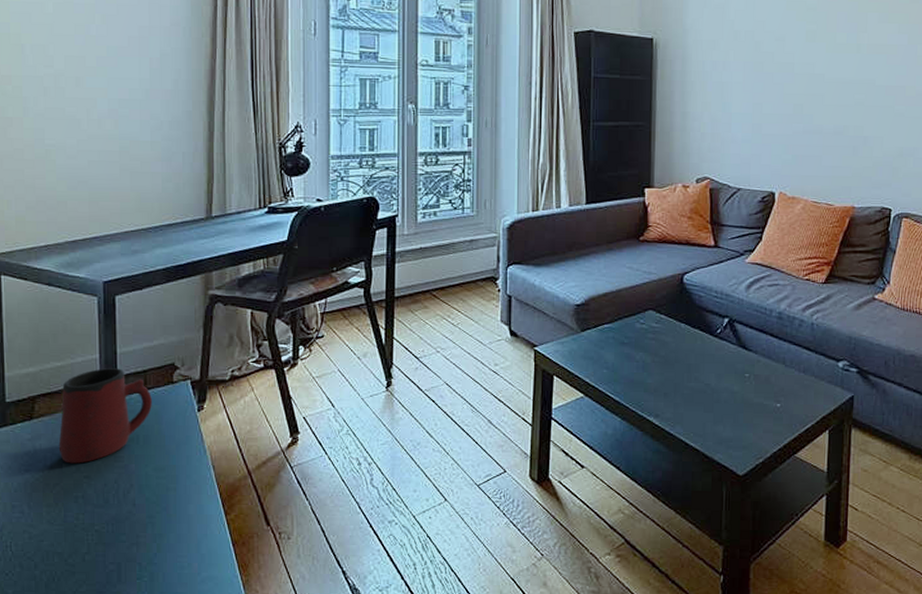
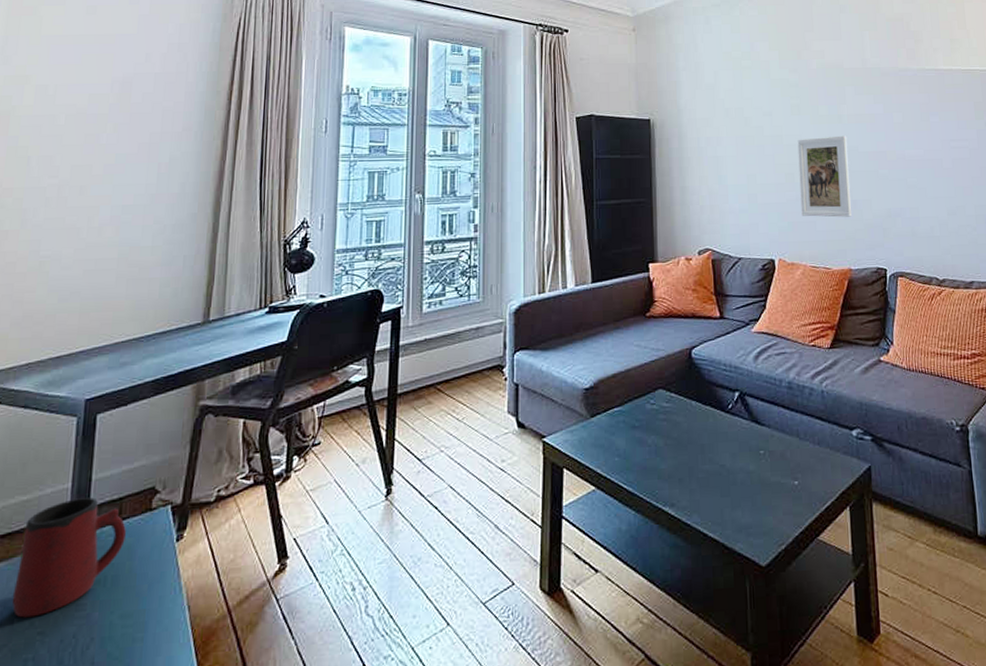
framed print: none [807,67,865,154] -> present [797,135,851,217]

